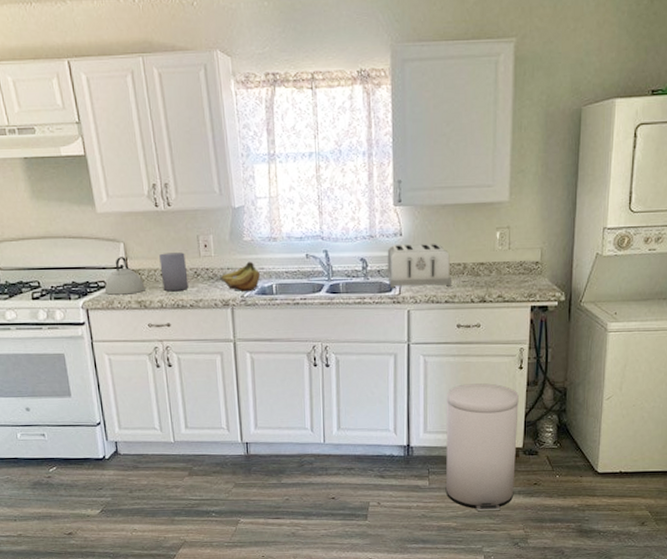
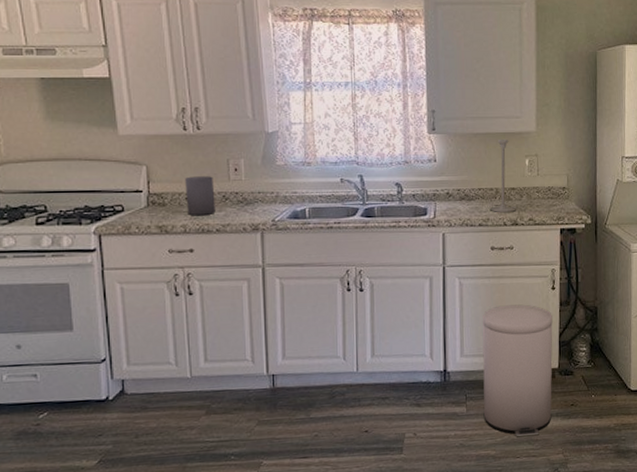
kettle: present [104,257,145,295] -> none [121,180,168,220]
fruit: present [219,261,260,291] -> none [249,185,292,215]
toaster: present [386,244,451,288] -> none [421,170,485,212]
candlestick: none [456,211,484,290] -> present [489,140,516,213]

